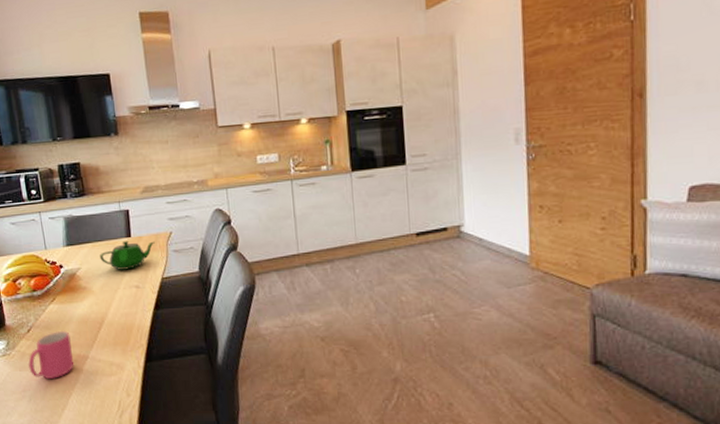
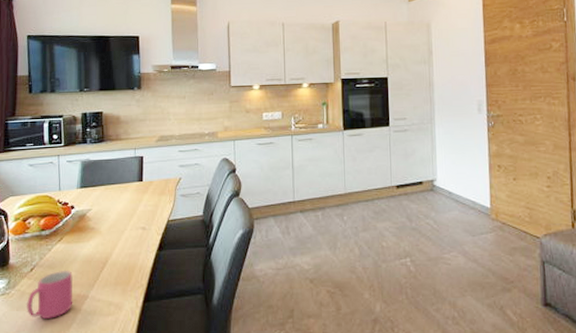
teapot: present [100,240,155,270] -> none [111,184,164,212]

